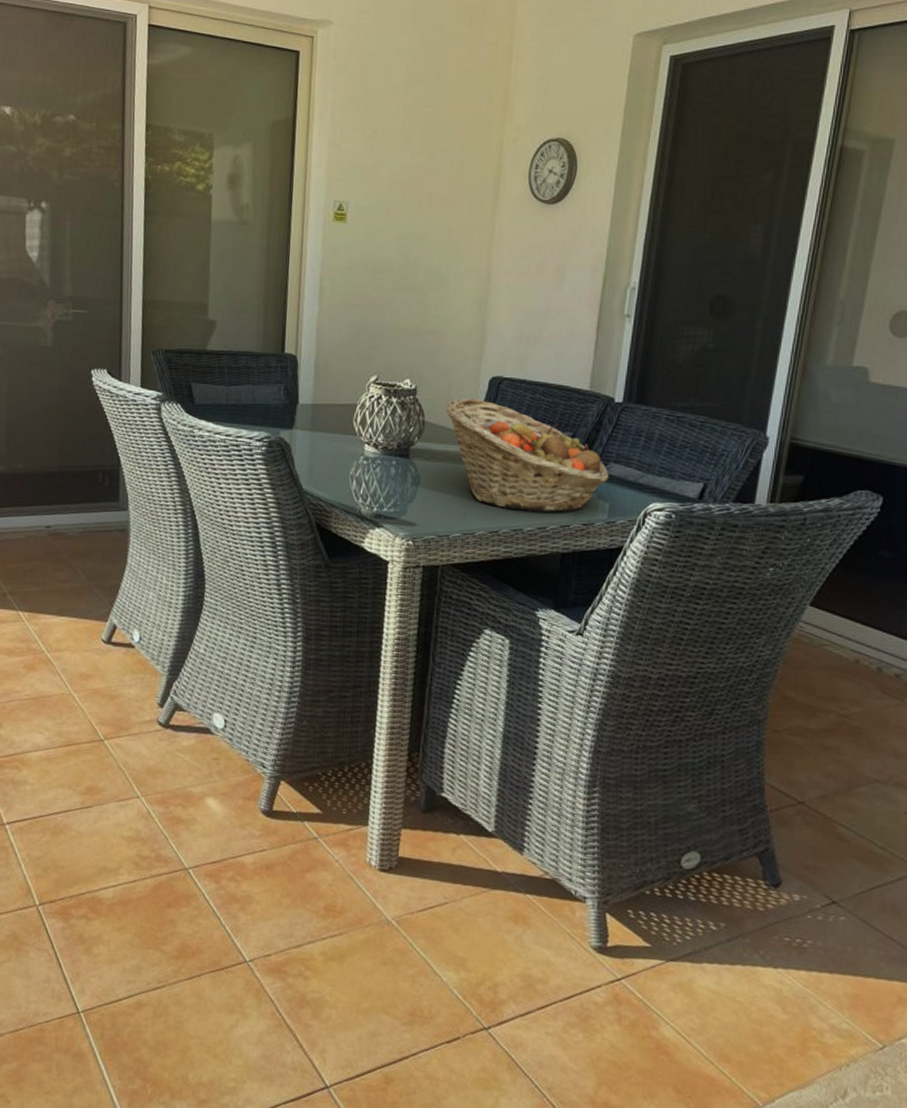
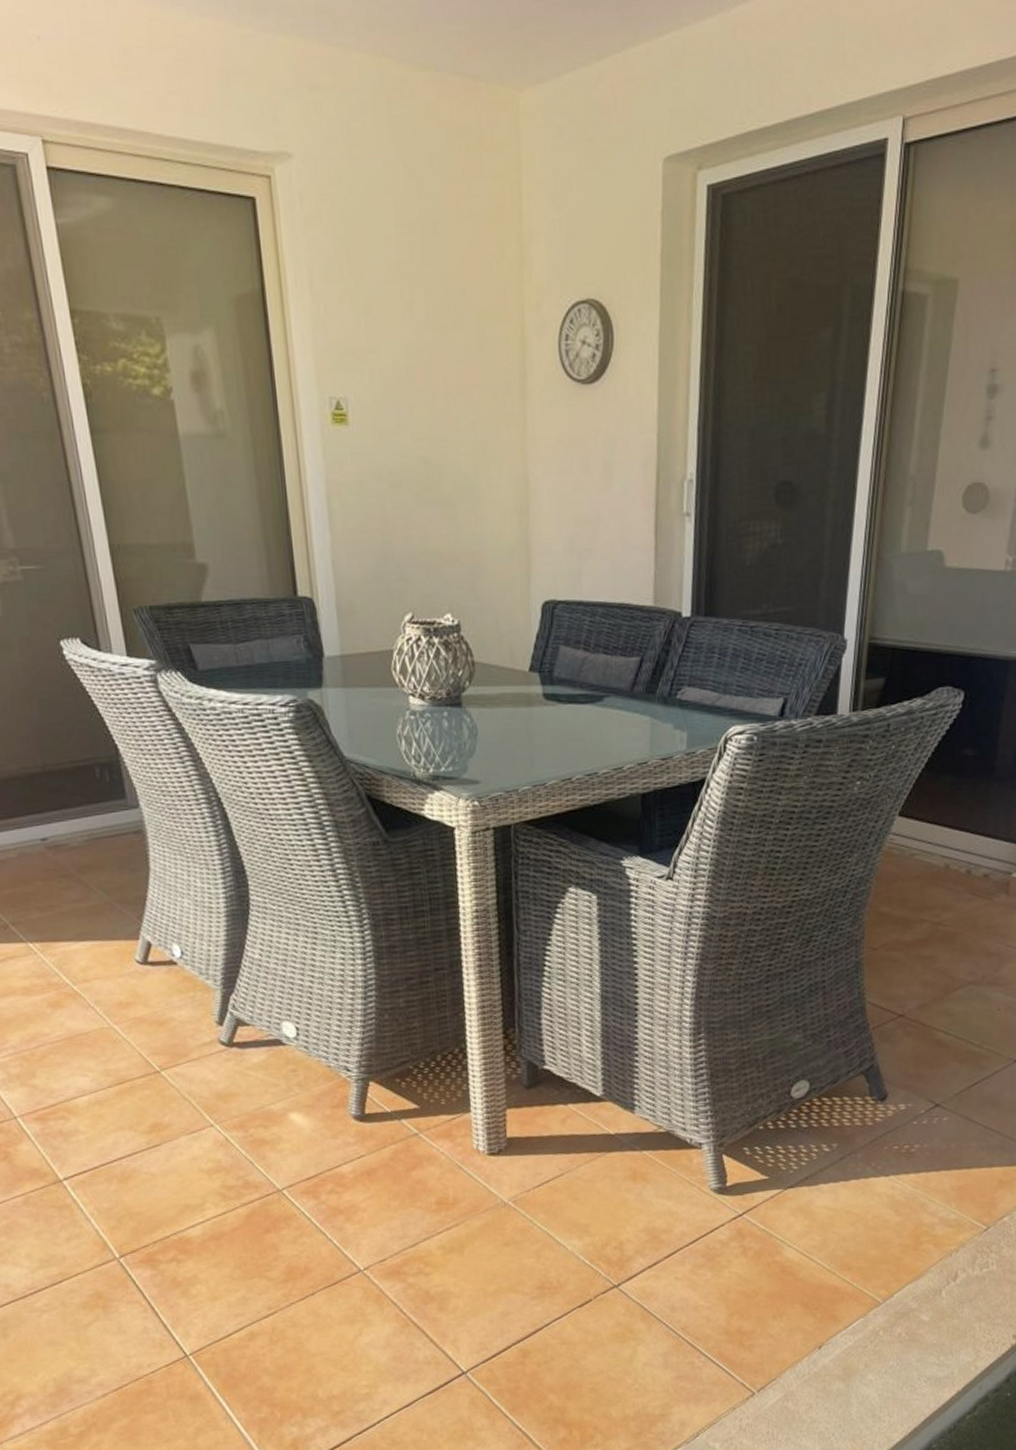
fruit basket: present [445,398,609,513] -> none [495,629,684,752]

